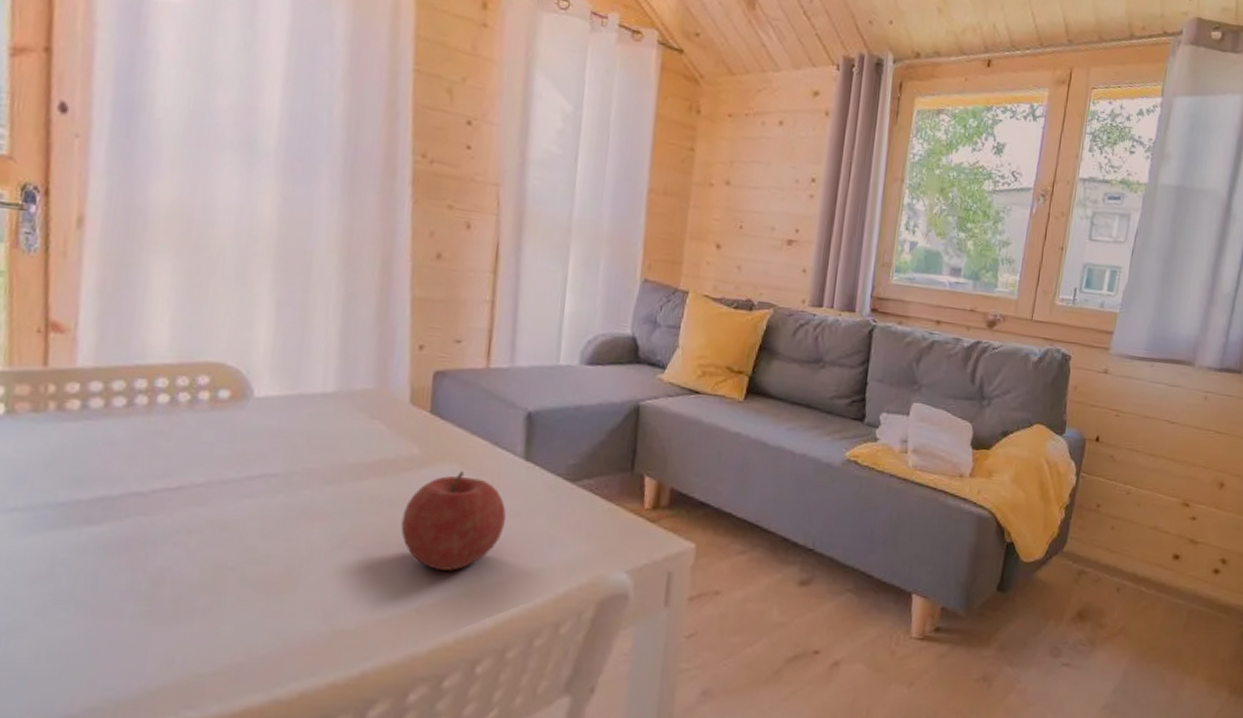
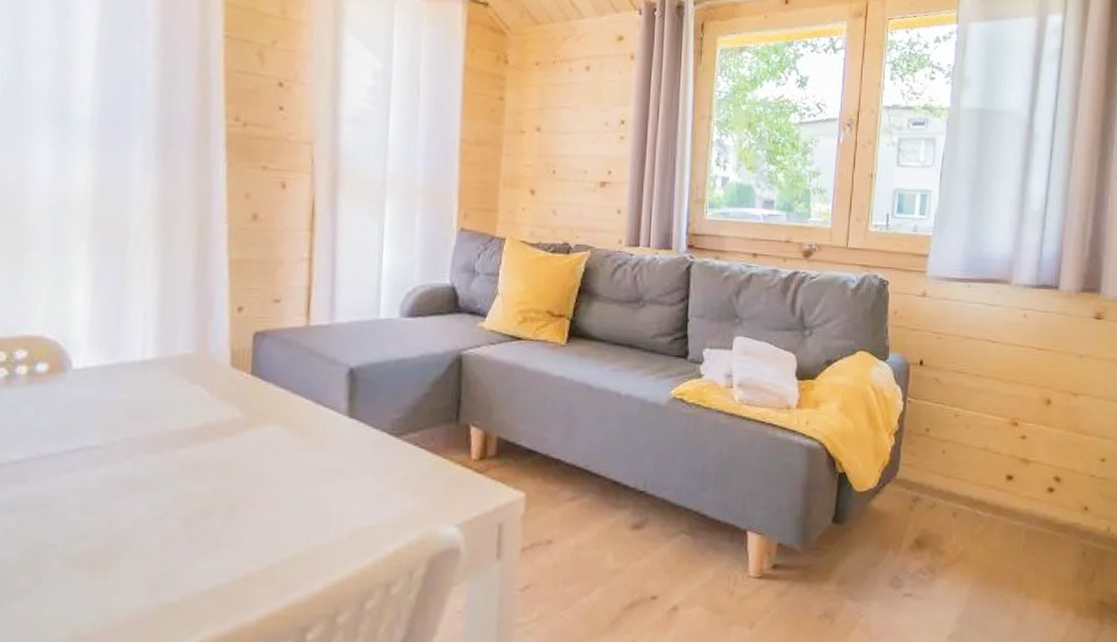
fruit: present [401,471,506,571] -> none [225,432,332,535]

